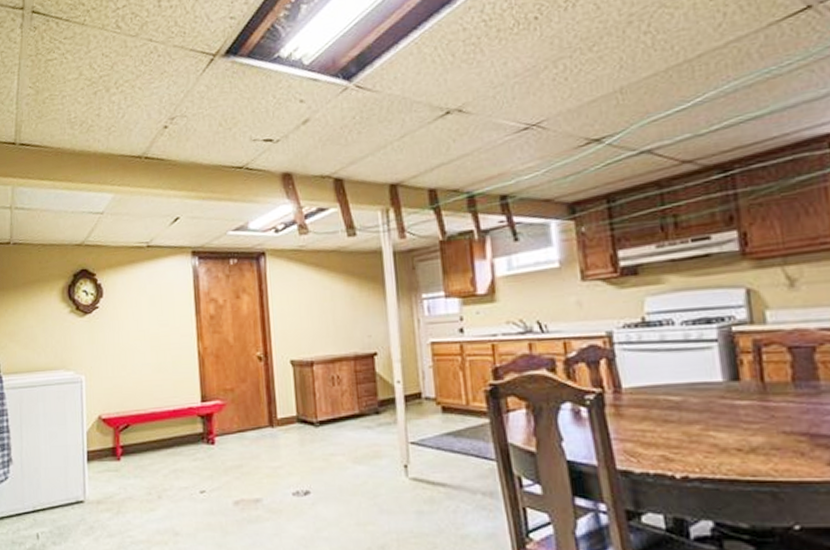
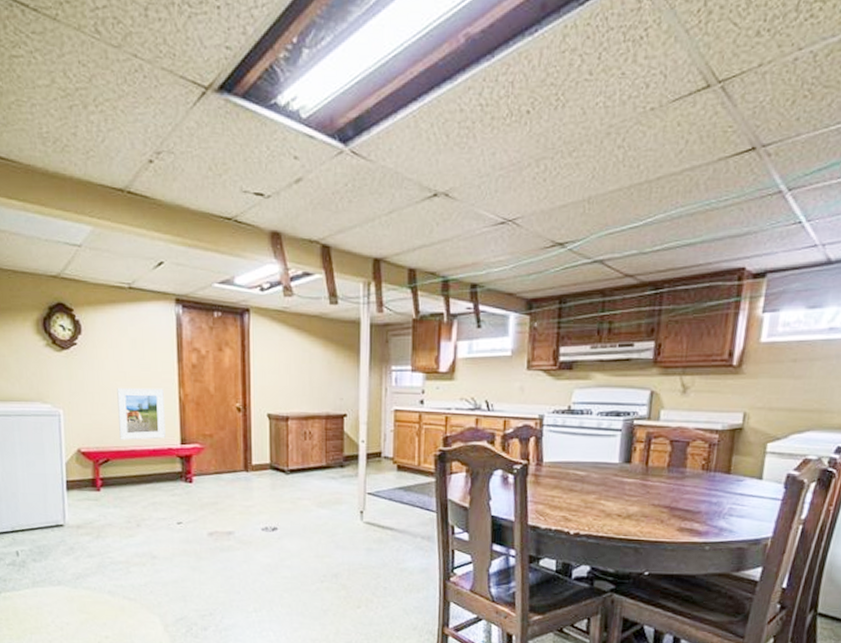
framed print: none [136,343,186,403] -> present [117,387,166,440]

